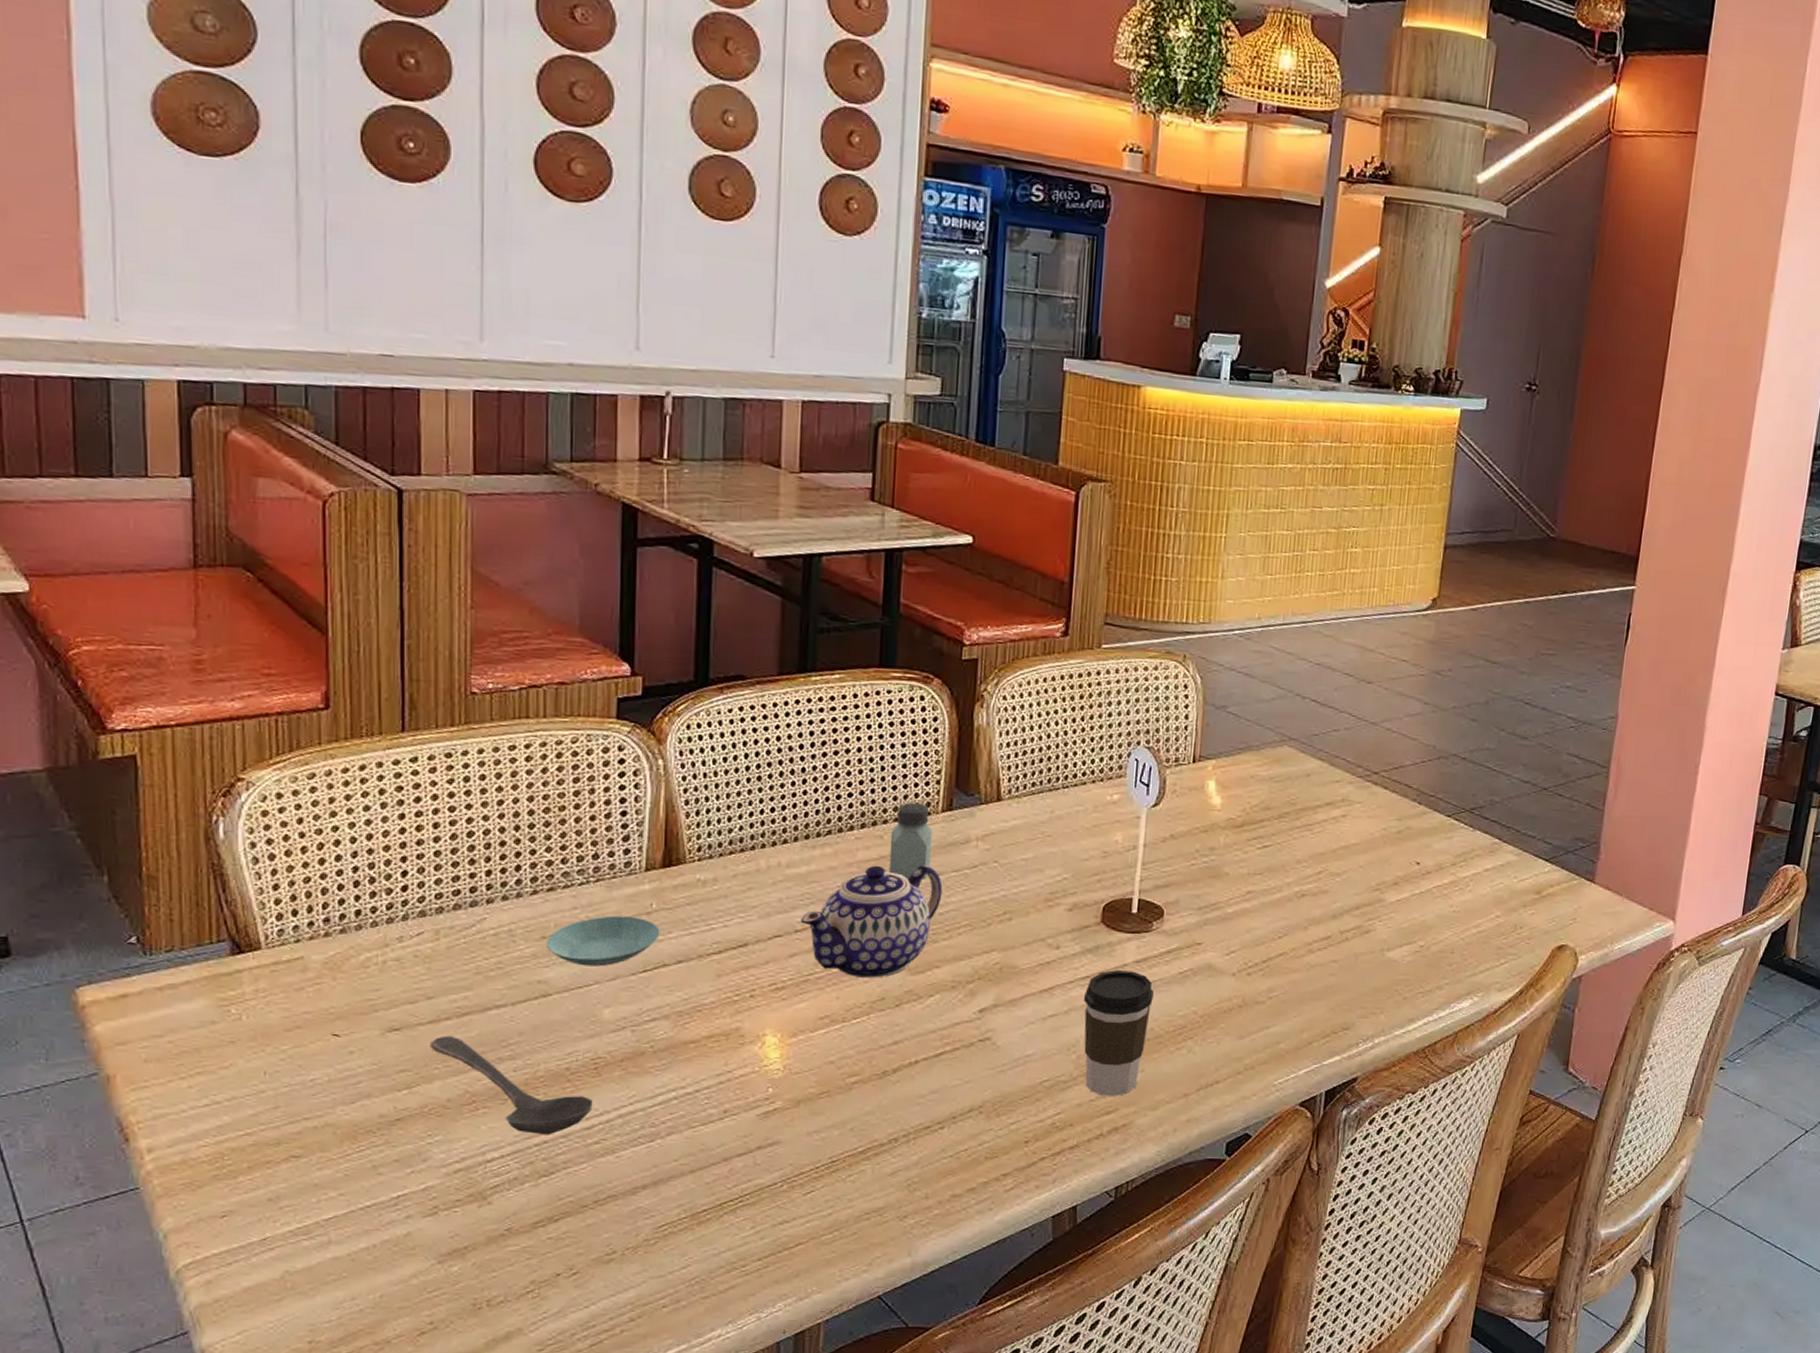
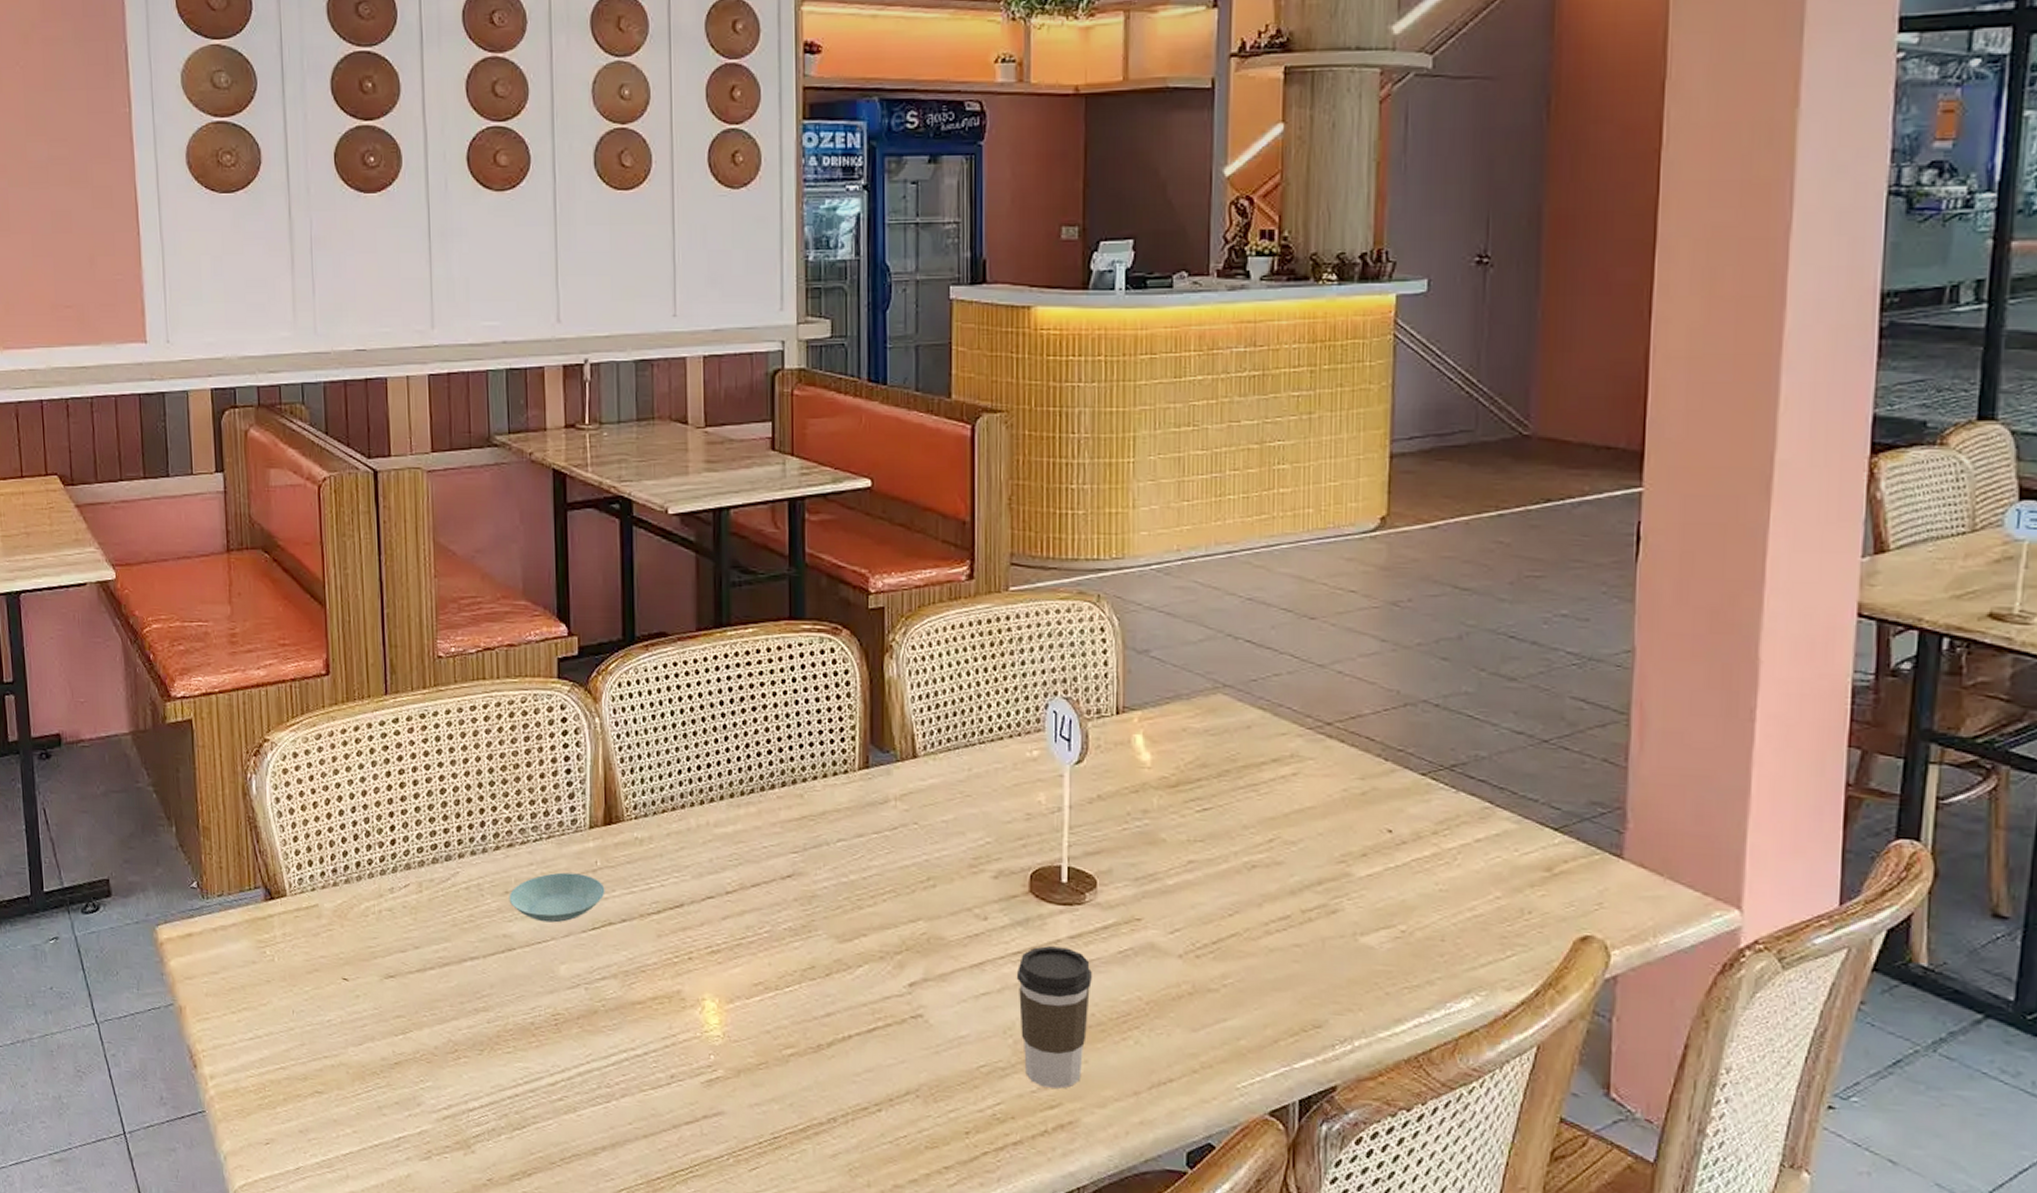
stirrer: present [430,1035,593,1135] -> none [419,984,555,1089]
teapot: present [801,865,943,978] -> none [731,825,865,945]
saltshaker: present [888,802,933,879] -> none [810,760,852,841]

